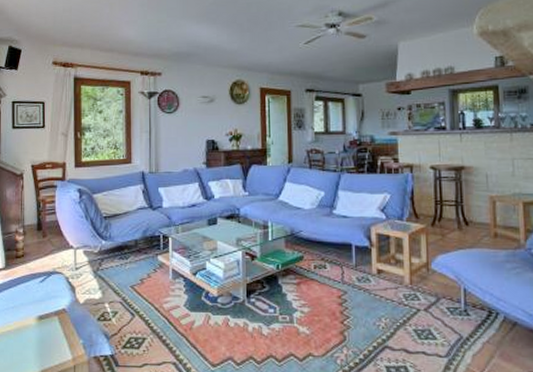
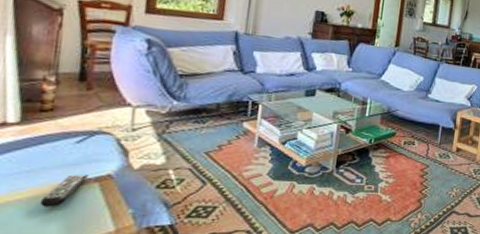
remote control: none [23,309,50,338] -> present [41,175,88,207]

